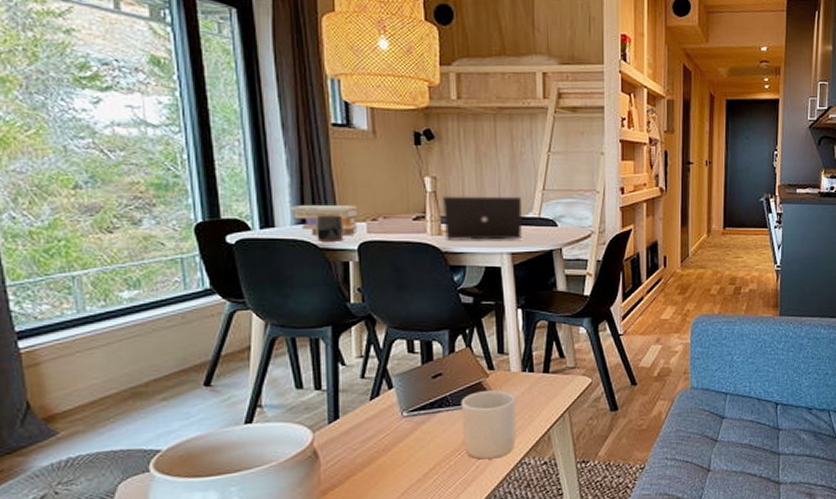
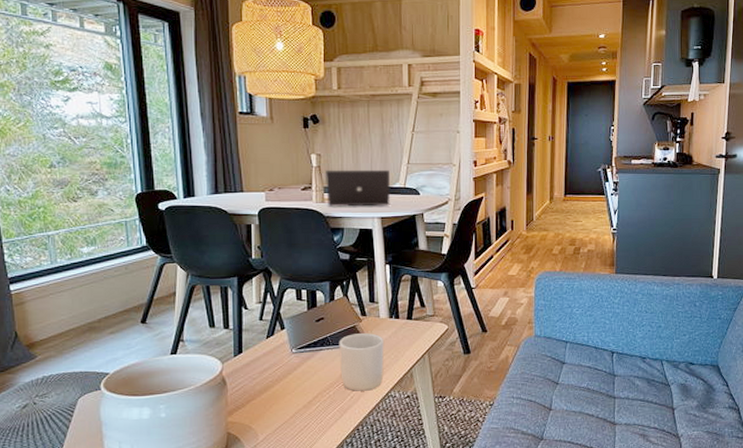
books: present [290,206,358,235] -> none [206,179,259,203]
mug: present [316,215,344,242] -> none [226,186,247,208]

